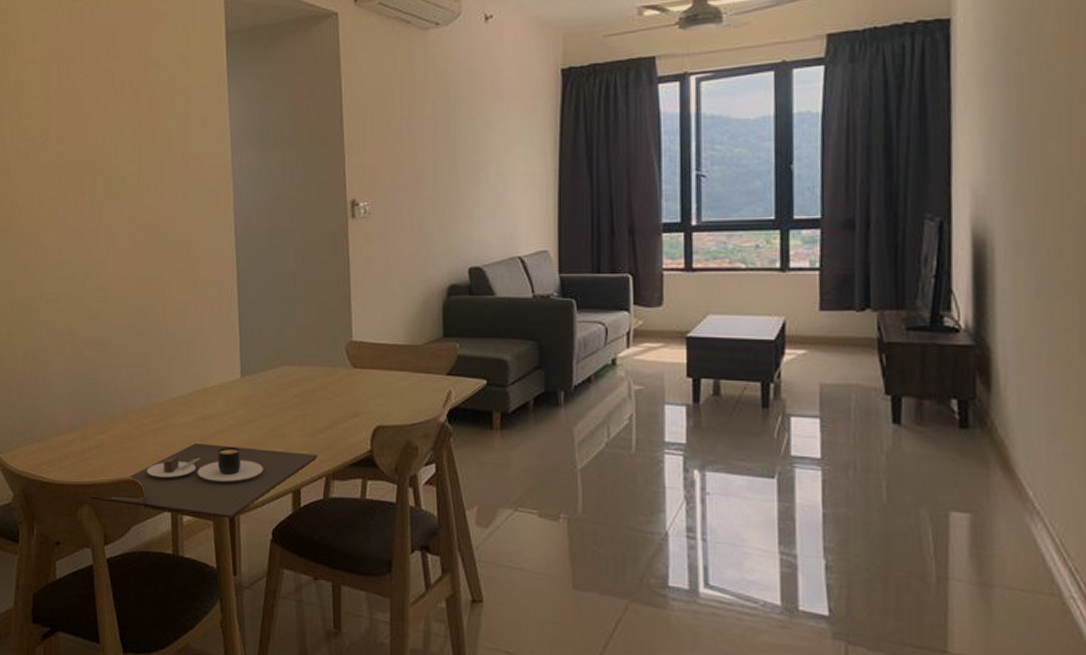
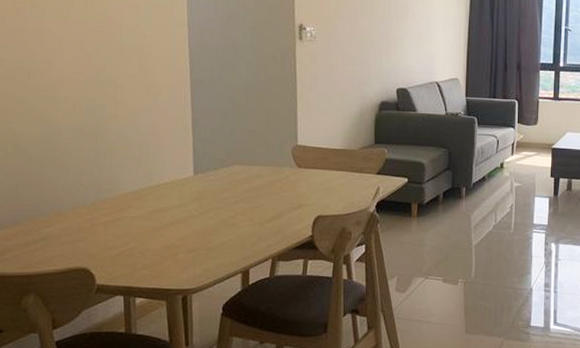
place setting: present [90,442,318,518] -> none [36,233,265,297]

